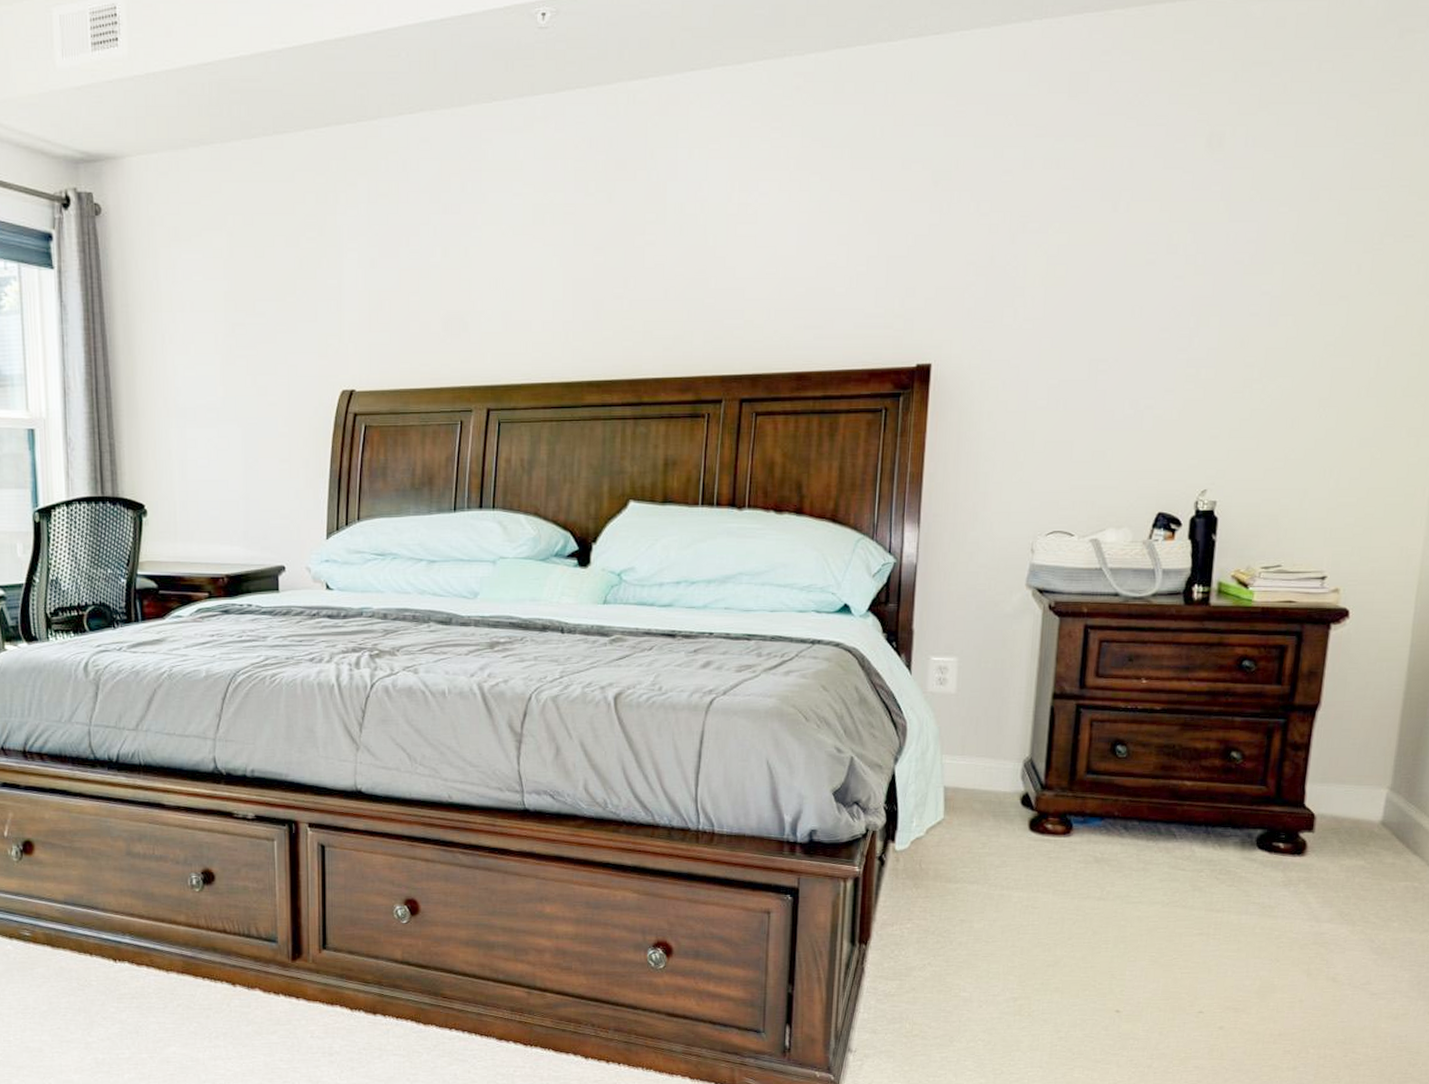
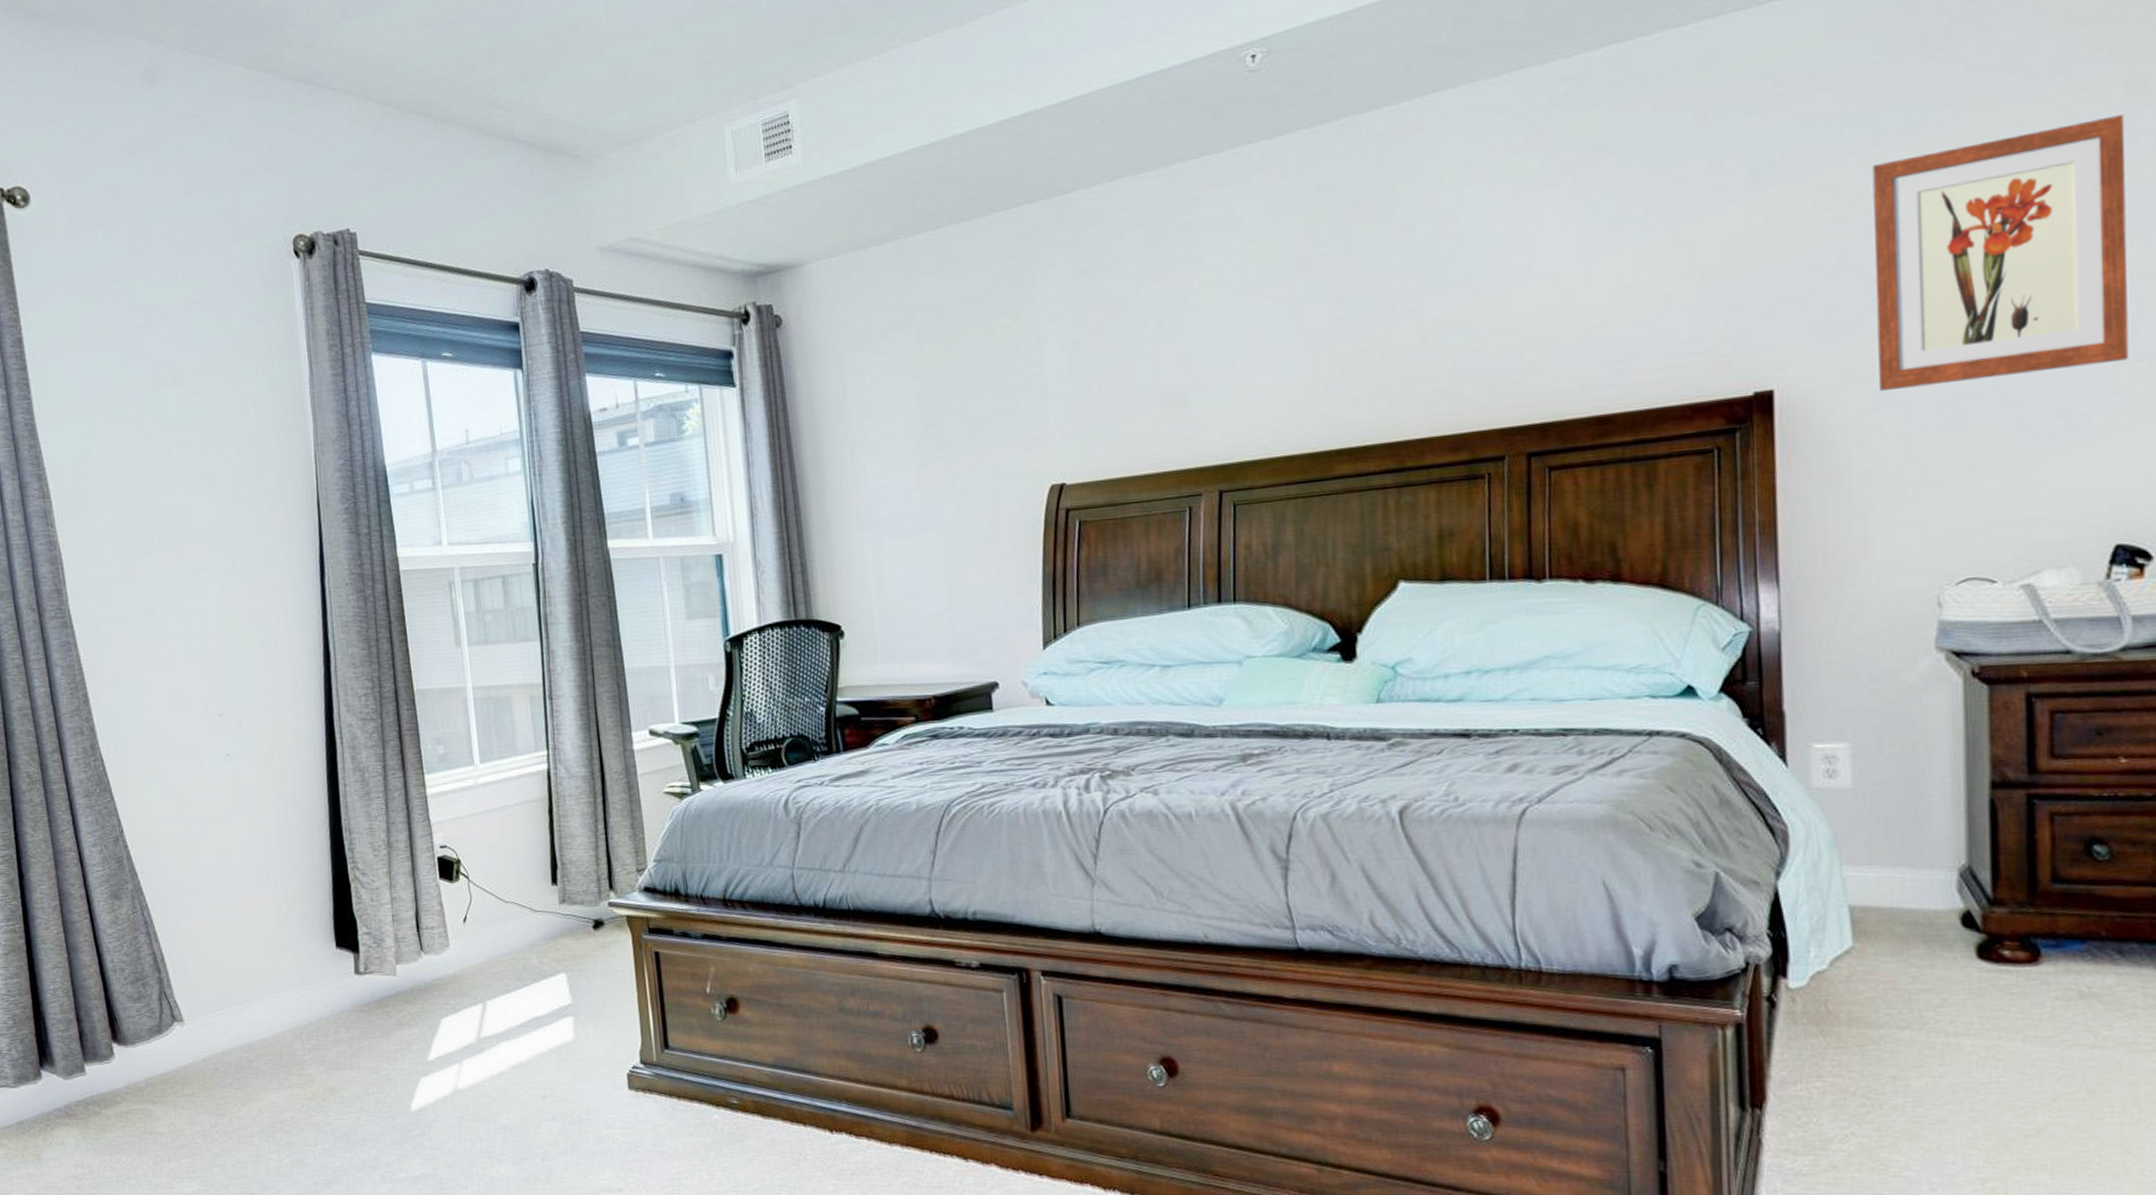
wall art: none [1008,165,1203,374] -> present [1872,114,2129,392]

